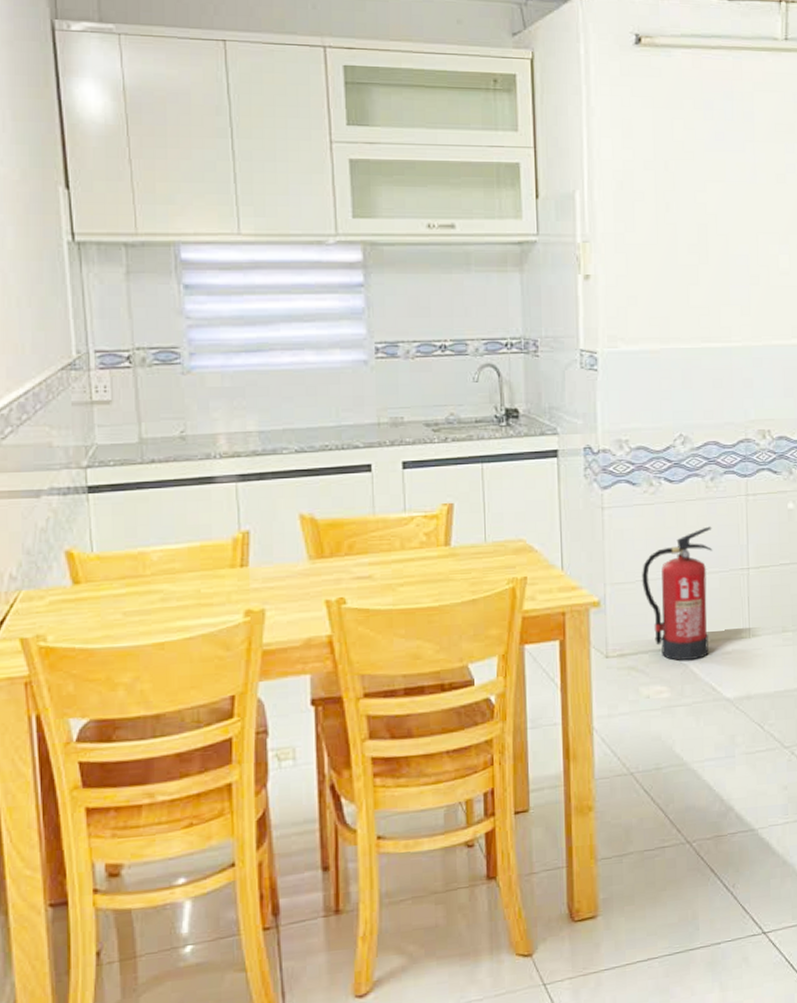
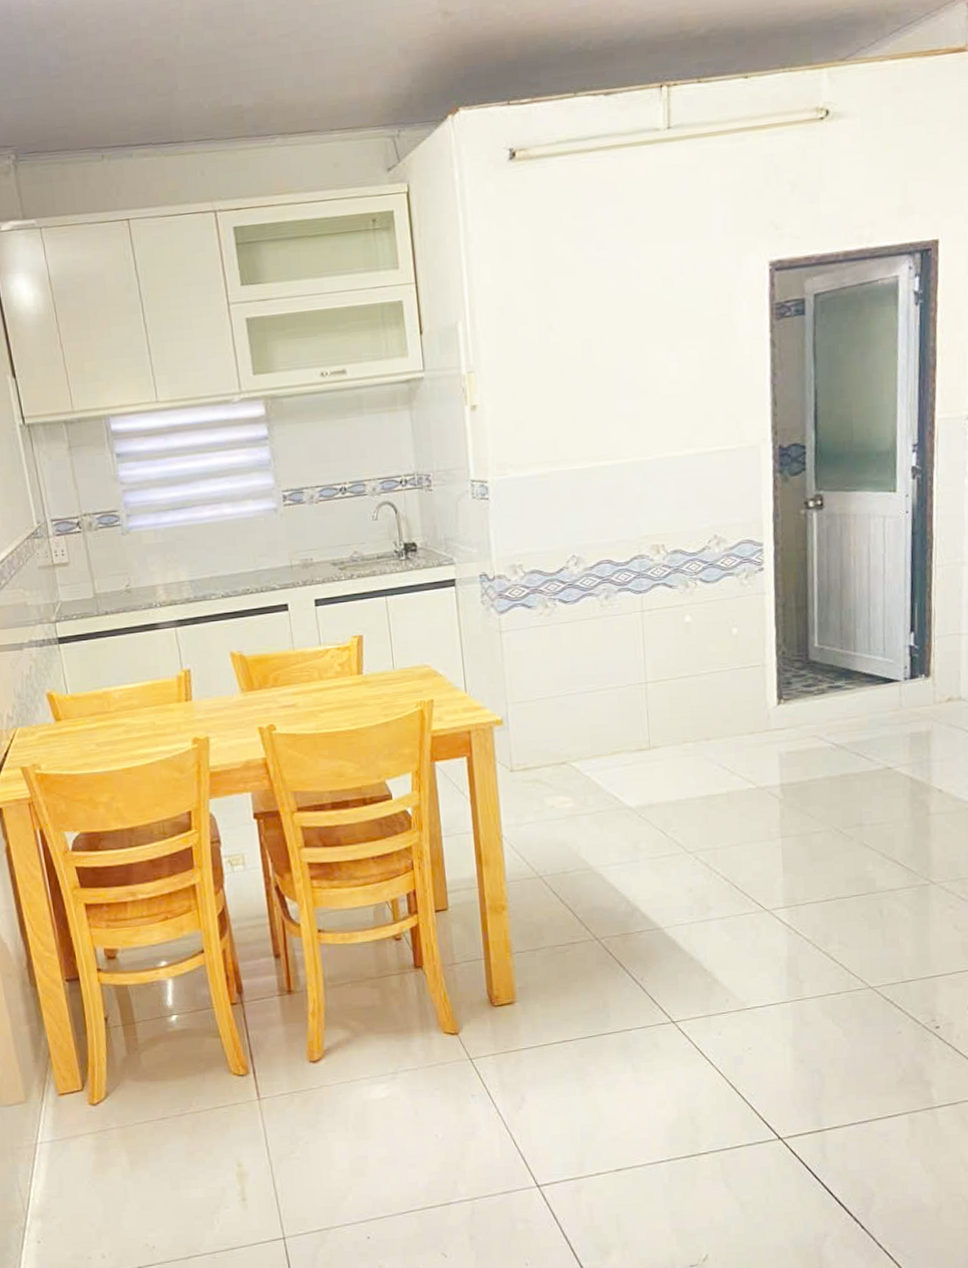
fire extinguisher: present [642,526,713,661] -> none [541,644,610,773]

